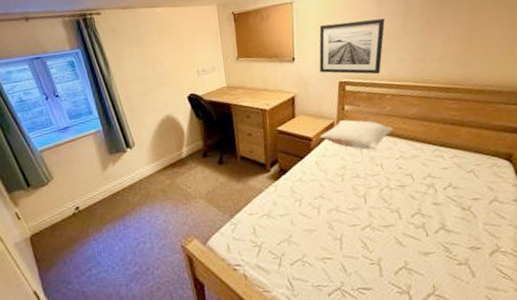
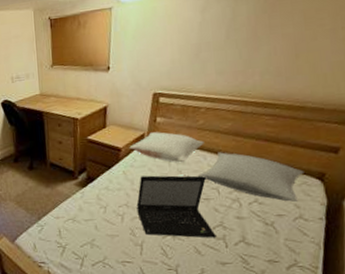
wall art: present [319,18,385,75] -> none [134,27,208,87]
laptop: none [332,162,416,228] -> present [136,175,216,238]
pillow: none [390,137,493,185] -> present [197,152,304,202]

